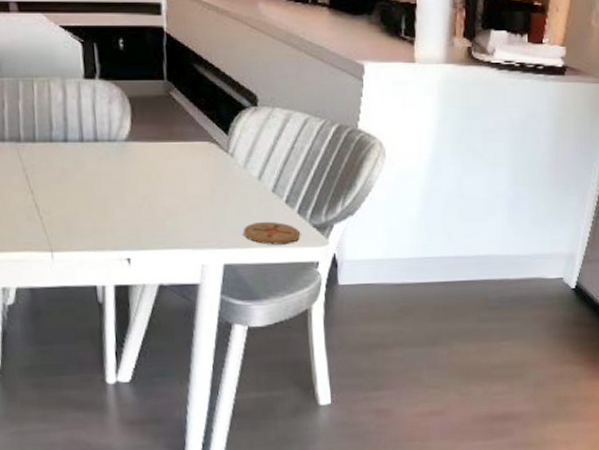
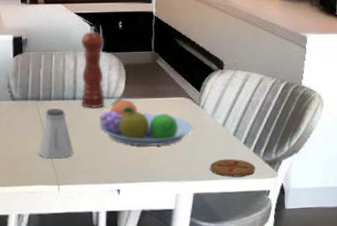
saltshaker: none [23,153,69,218] -> present [38,108,74,159]
pepper mill: none [70,44,106,154] -> present [81,26,105,108]
fruit bowl: none [99,142,221,205] -> present [99,98,193,147]

